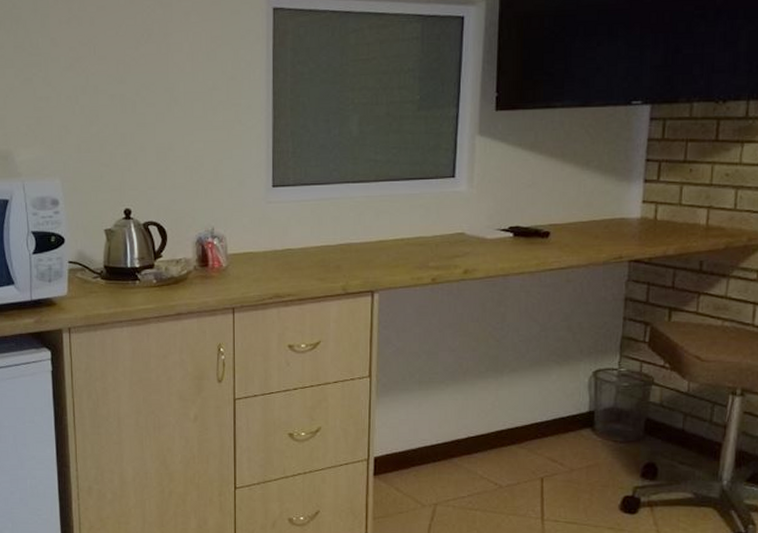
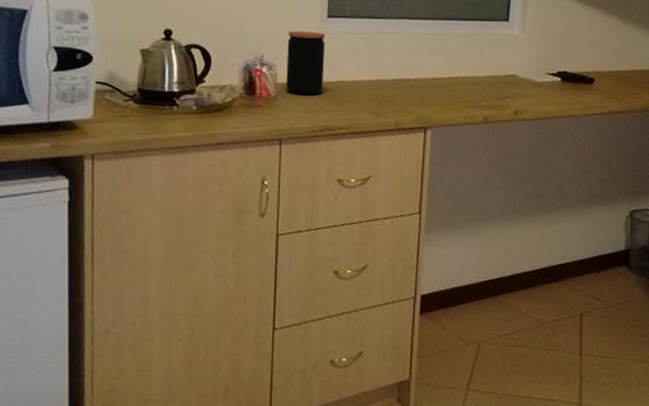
coffee jar: none [235,202,272,265] -> present [286,30,326,95]

